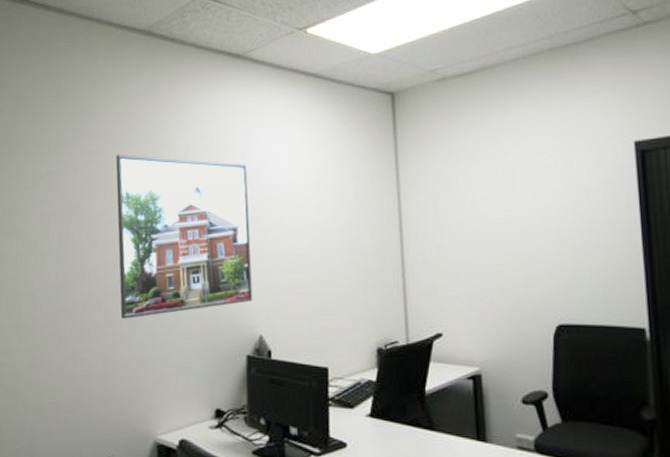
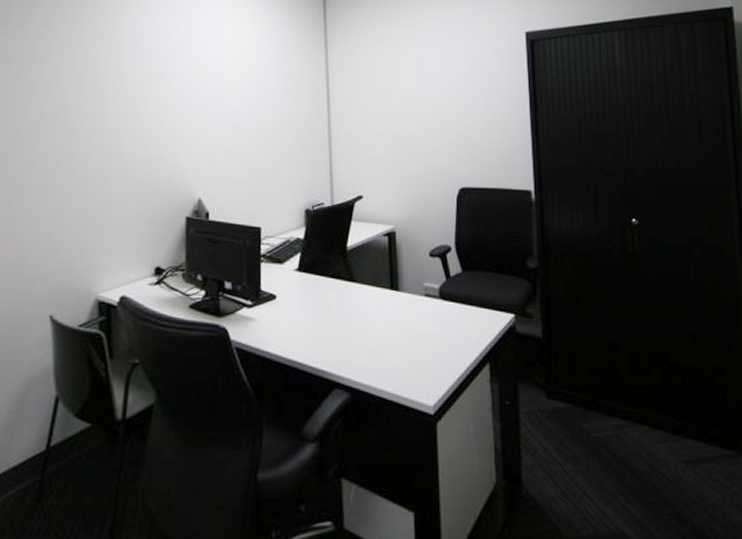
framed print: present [116,155,253,319] -> none [63,28,193,183]

